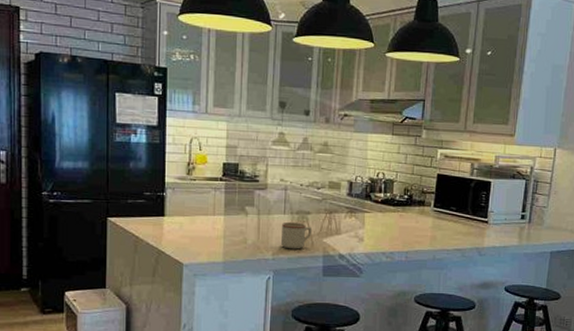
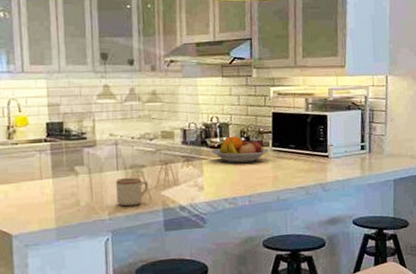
fruit bowl: none [374,193,431,220] -> present [211,136,270,163]

